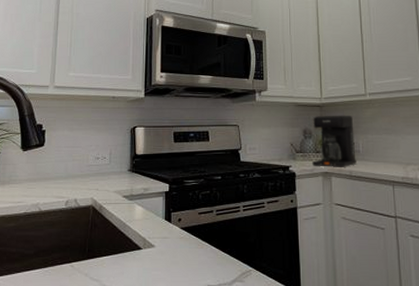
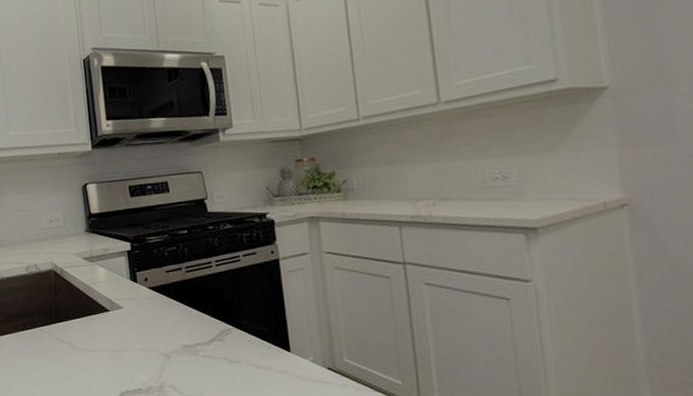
coffee maker: present [312,115,357,168] -> none [292,146,351,212]

